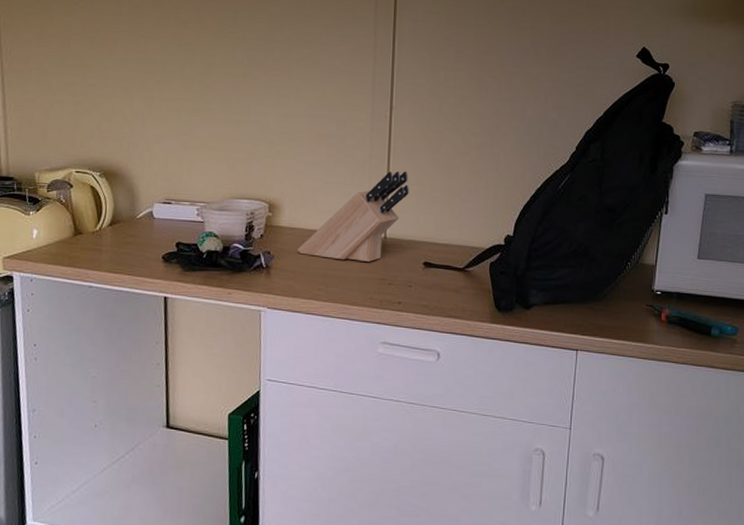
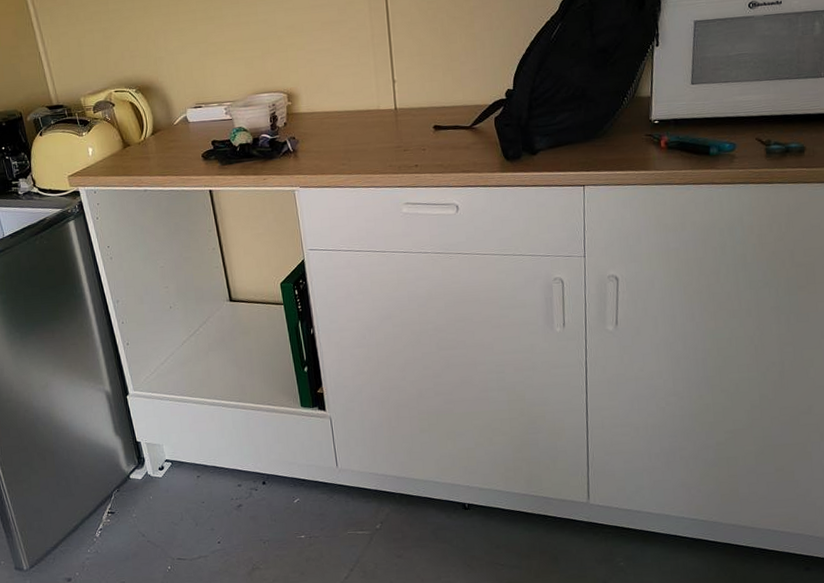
knife block: present [297,171,409,262] -> none [318,44,412,136]

